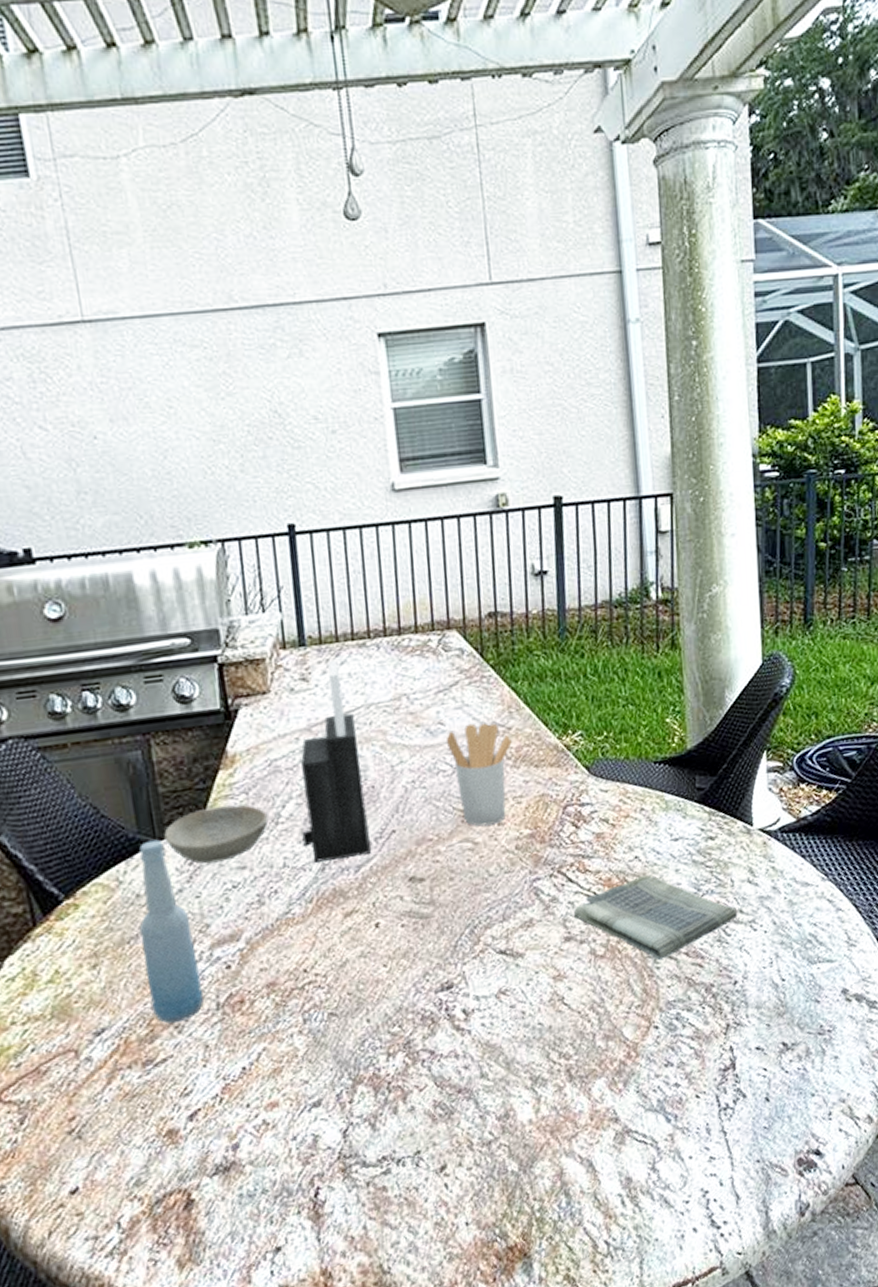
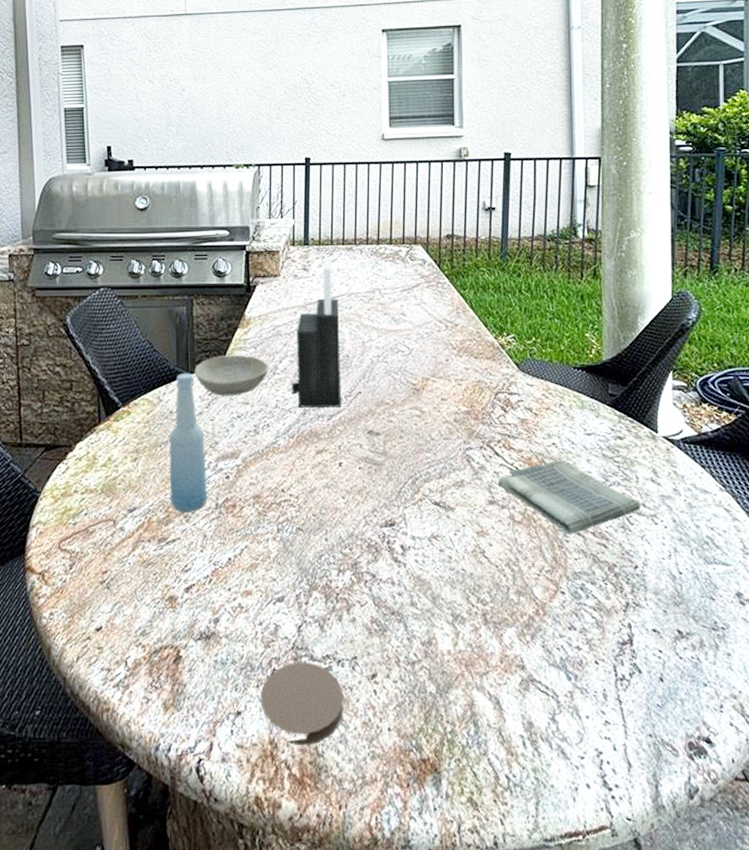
coaster: none [303,1170,410,1269] -> present [260,662,344,745]
utensil holder: present [445,723,512,827] -> none [406,317,457,399]

